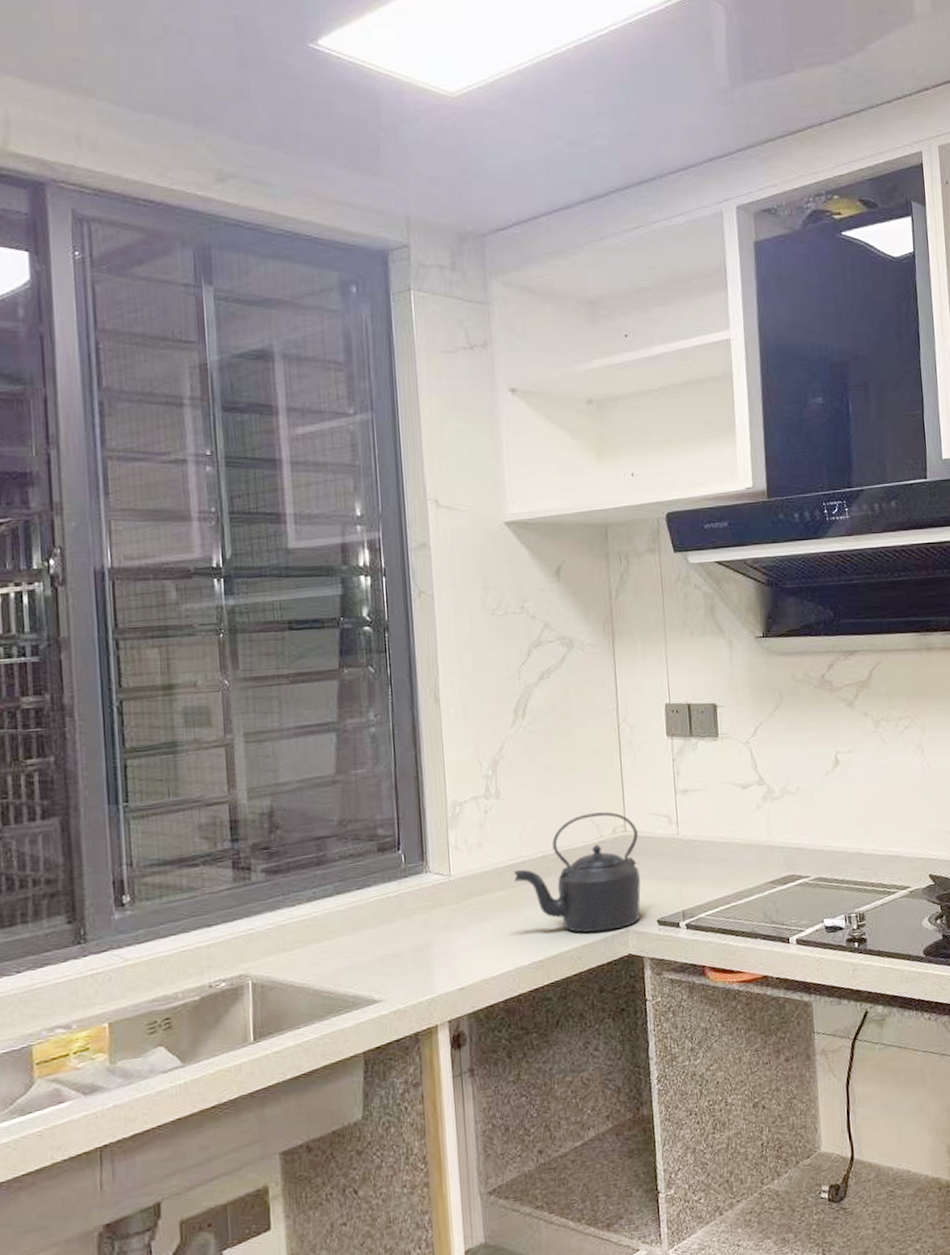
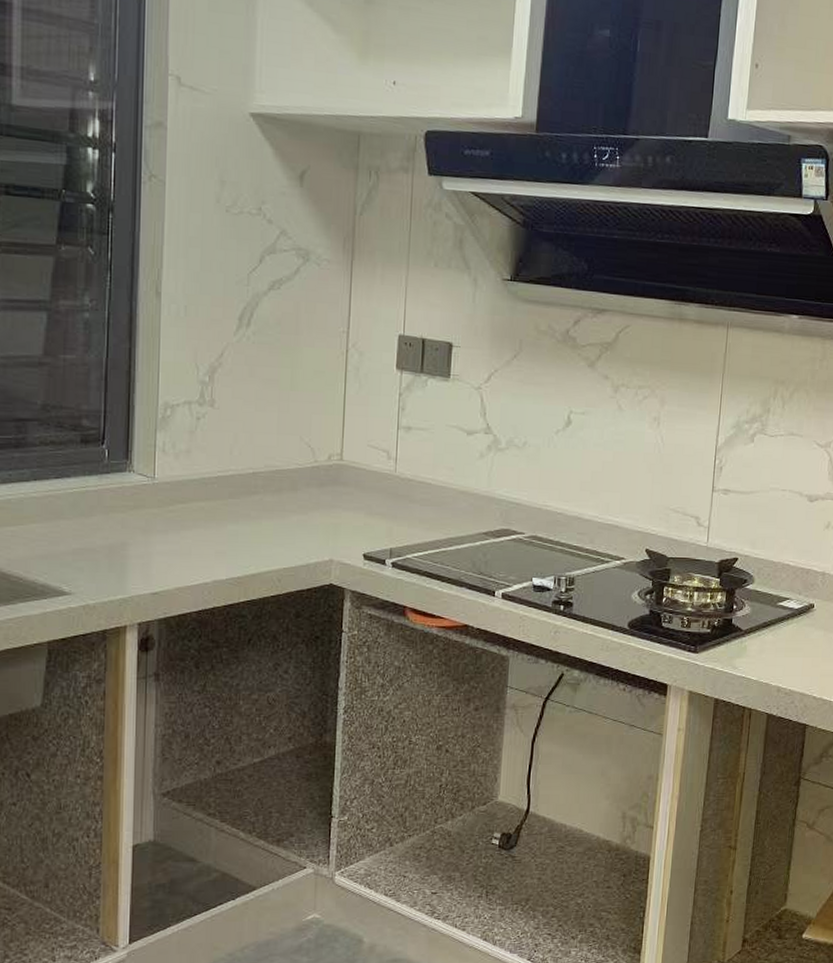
kettle: present [513,811,641,933] -> none [220,436,354,558]

